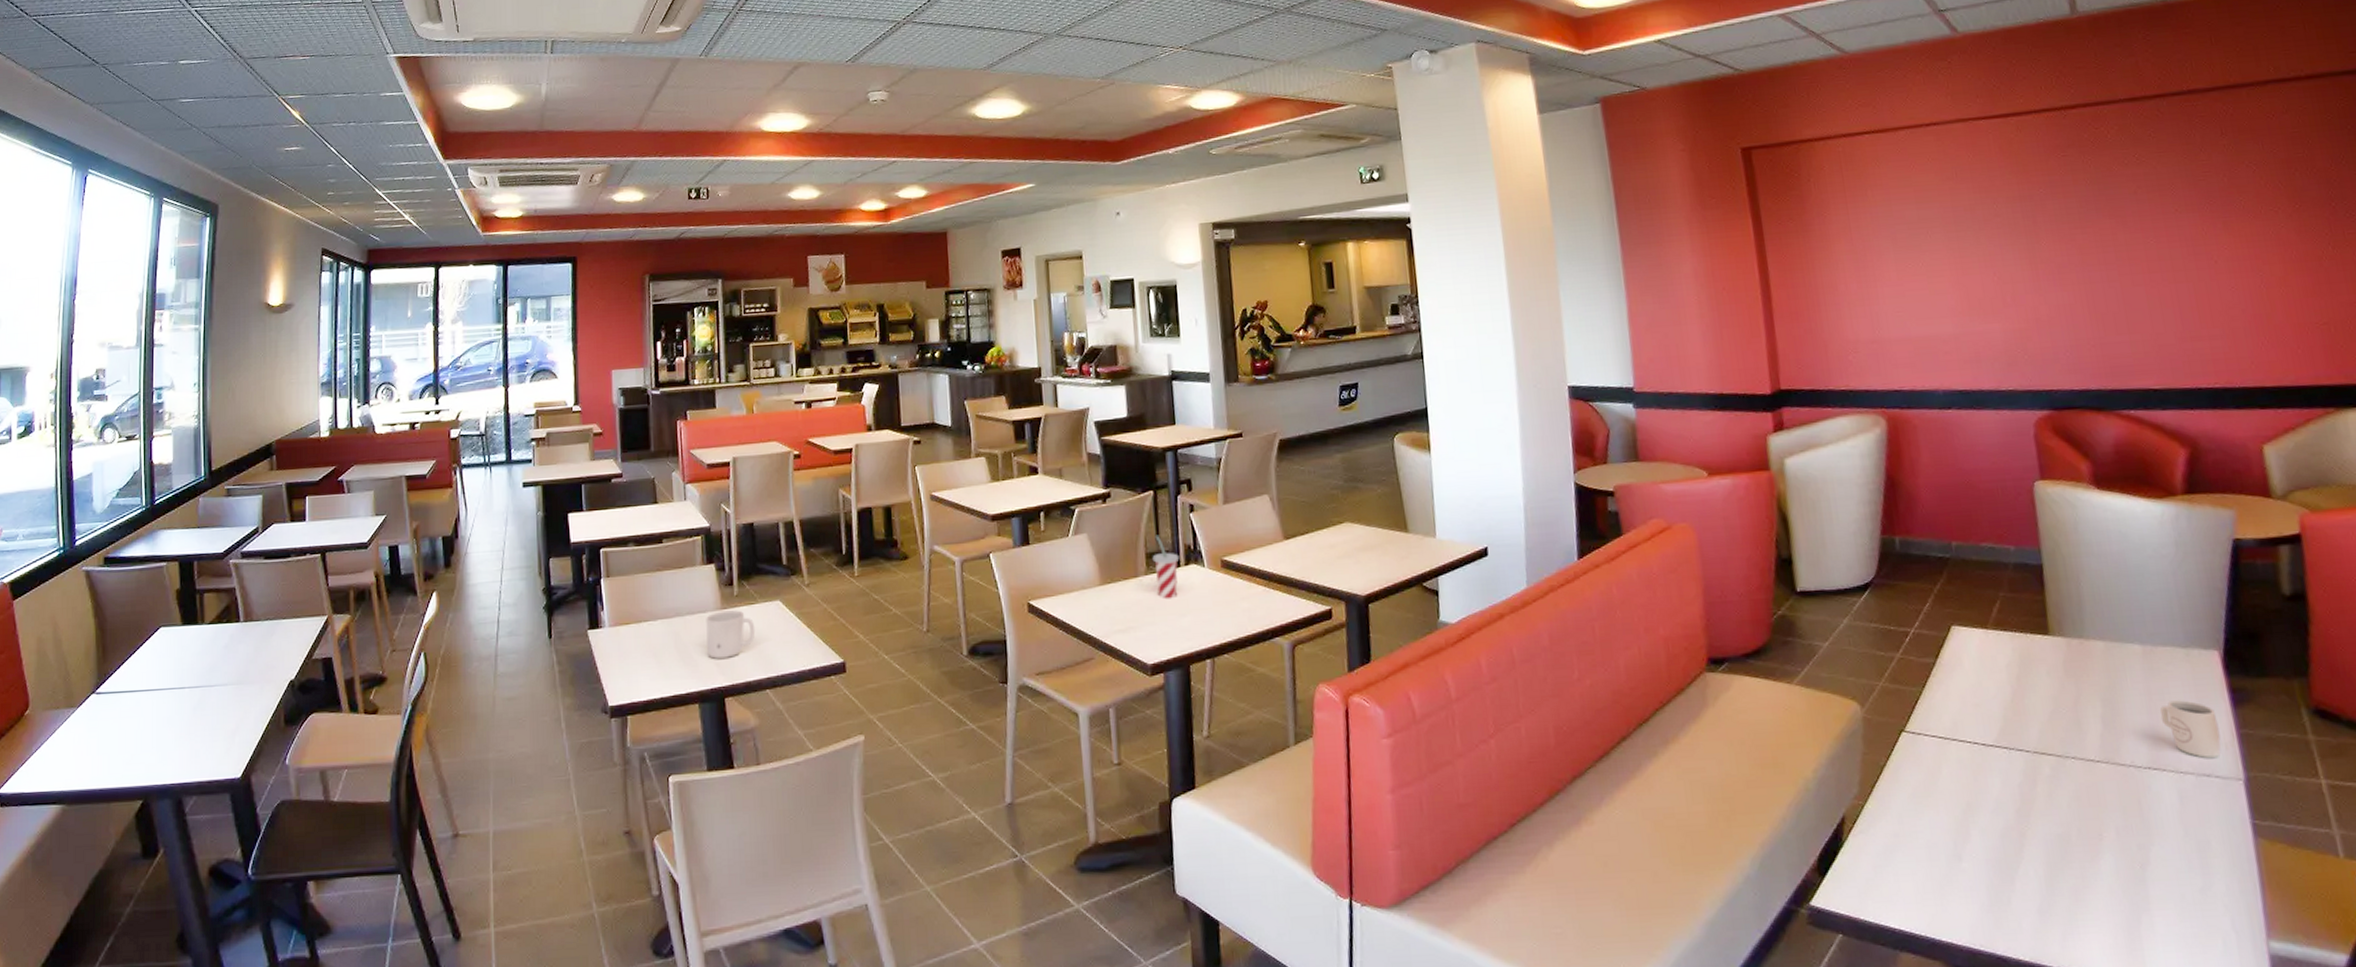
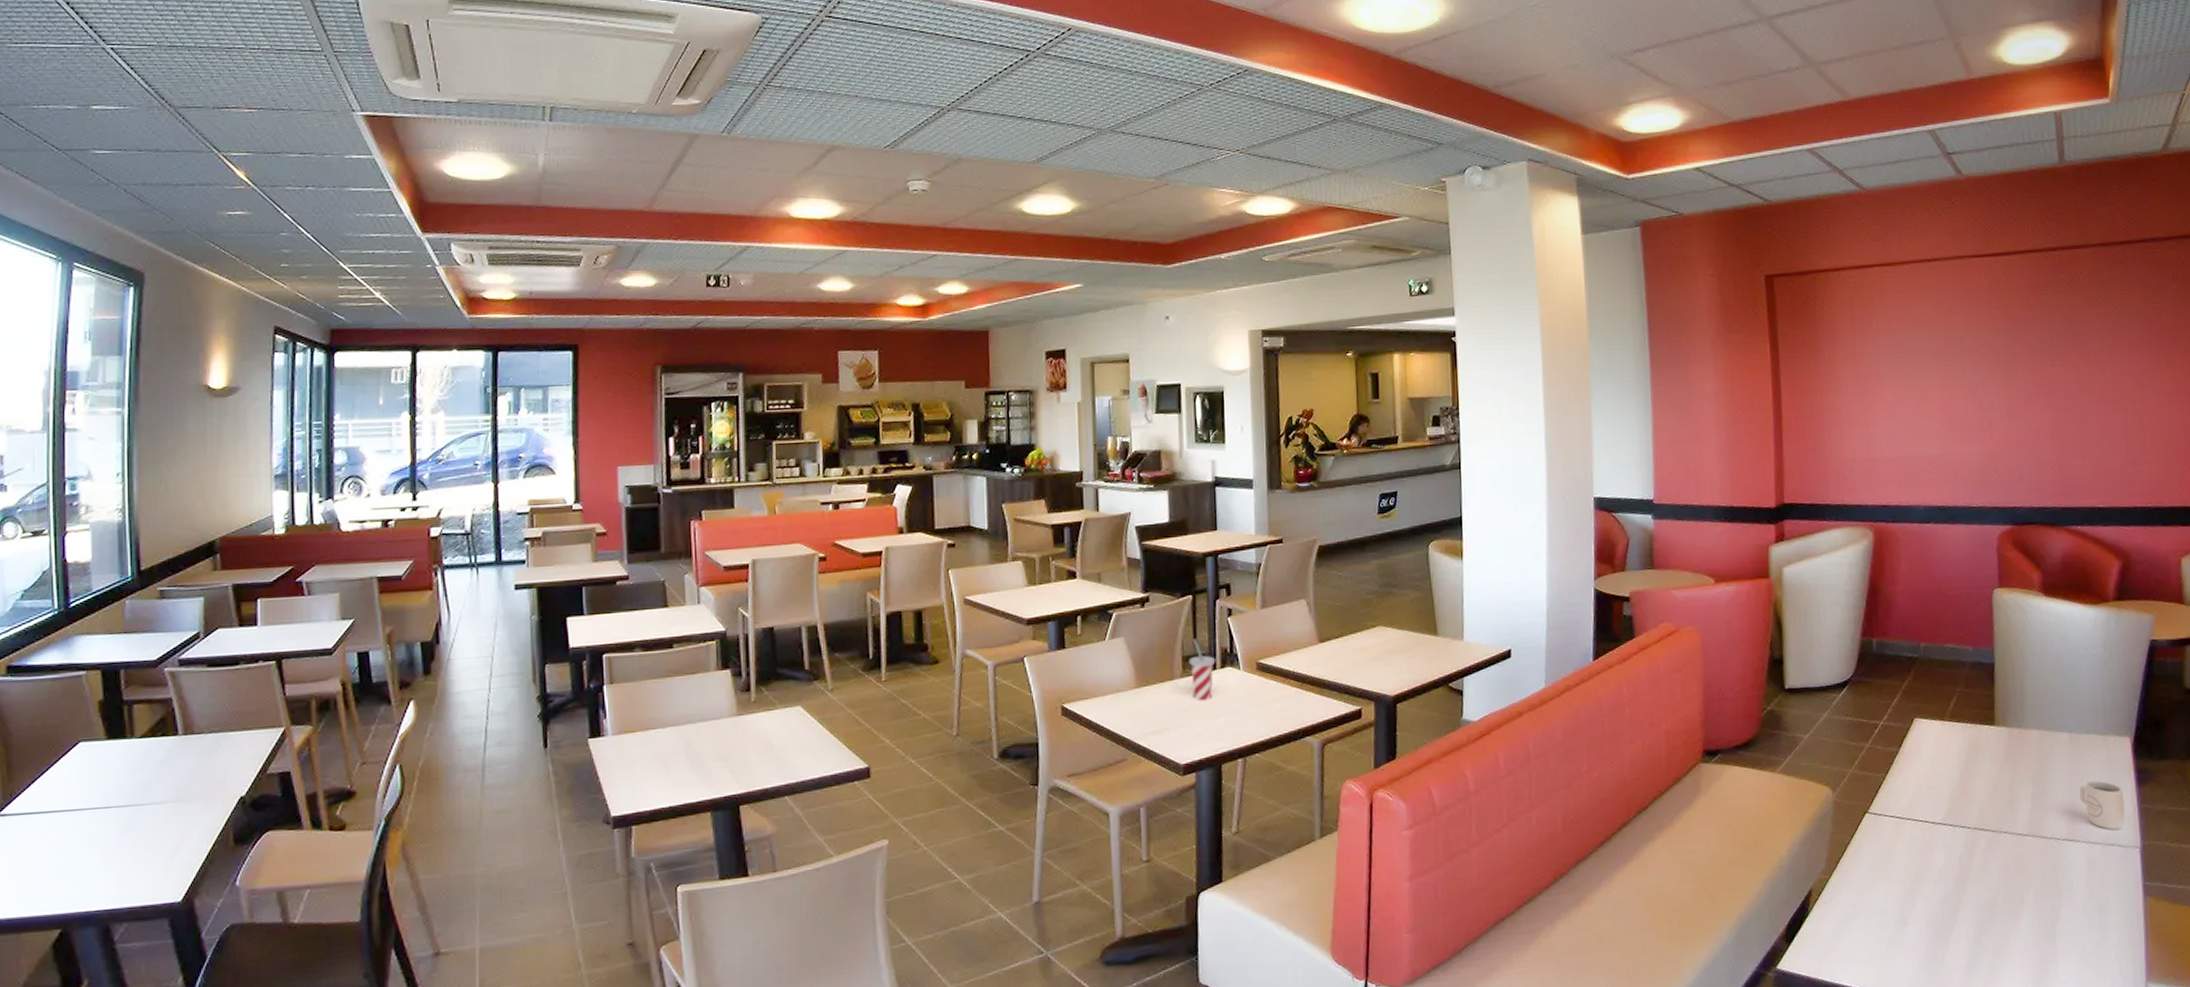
mug: present [706,610,756,659] -> none [720,716,774,766]

